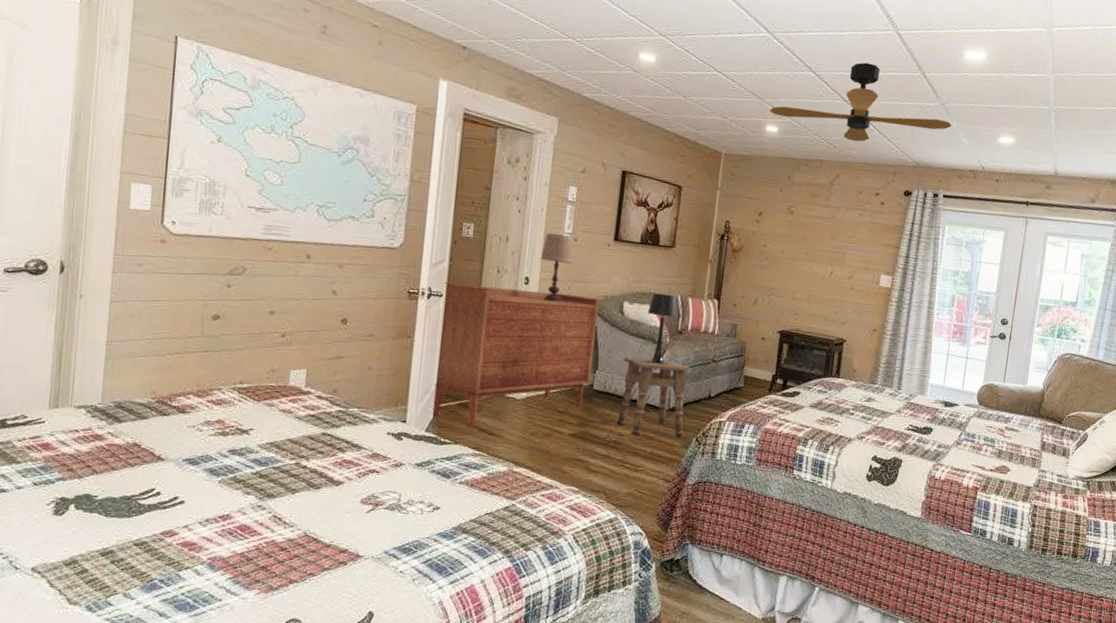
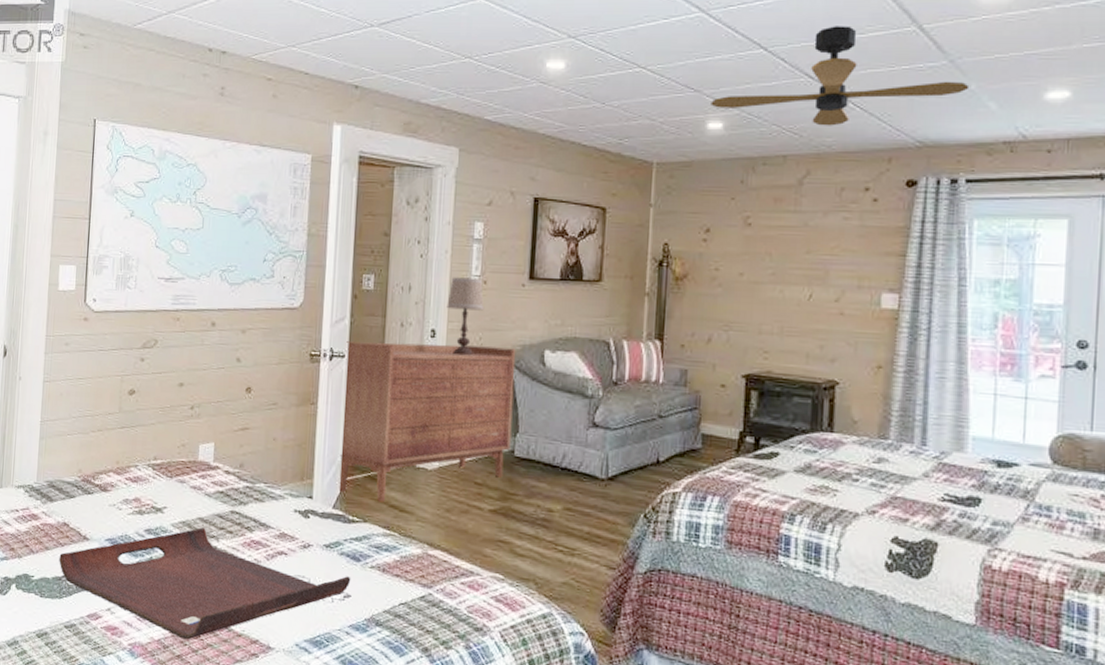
serving tray: none [128,448,441,552] -> present [59,527,351,640]
side table: present [616,357,691,436] -> none [544,416,632,512]
table lamp: present [646,293,679,365] -> none [573,337,612,424]

